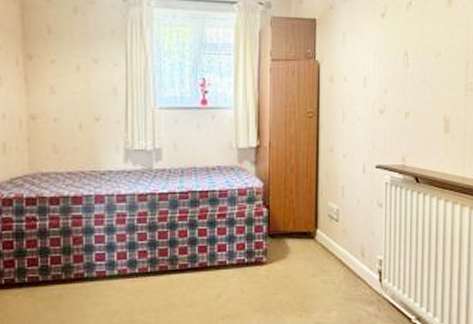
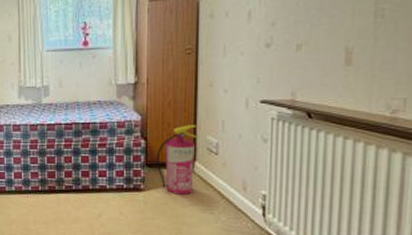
fire extinguisher: none [279,191,319,265] -> present [157,125,198,195]

